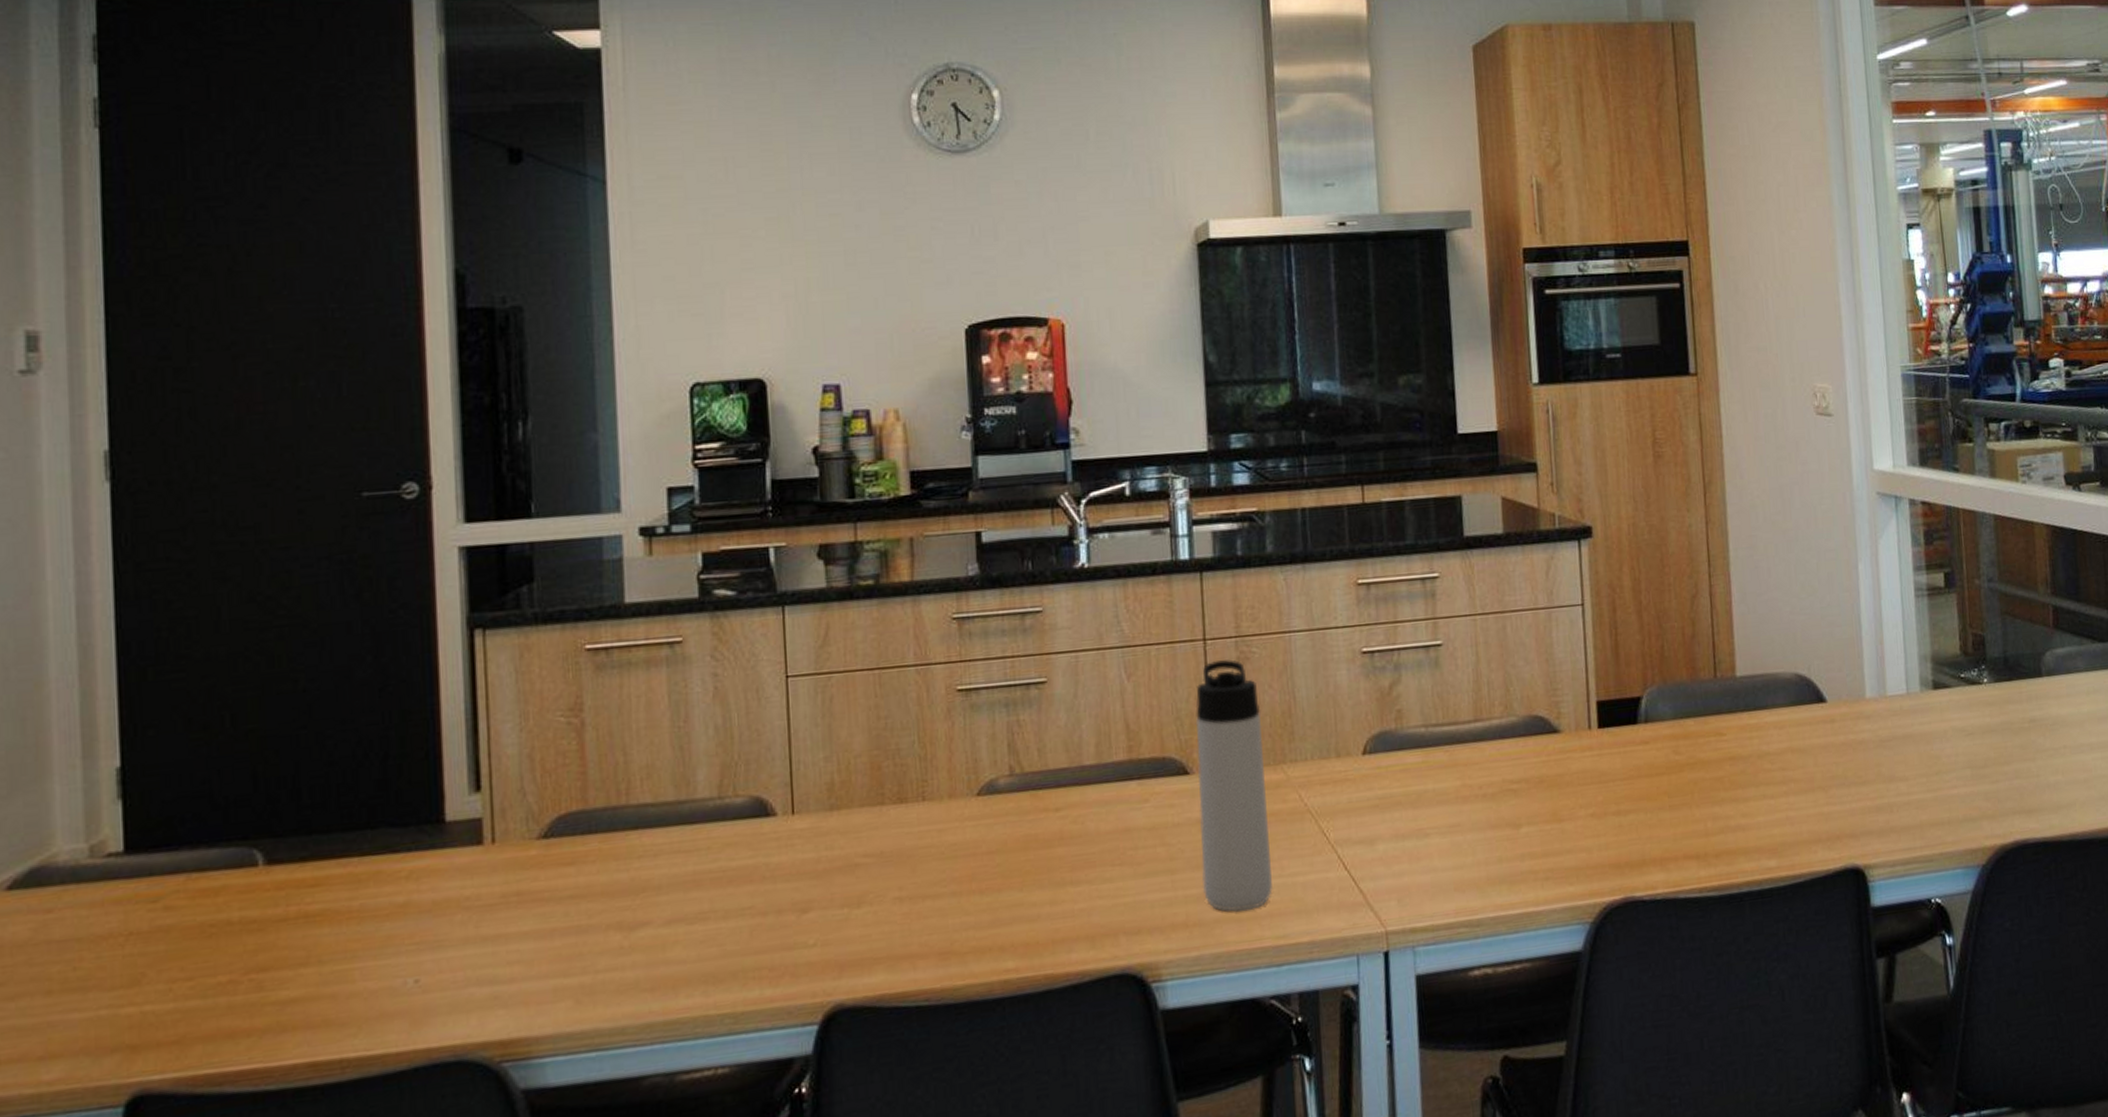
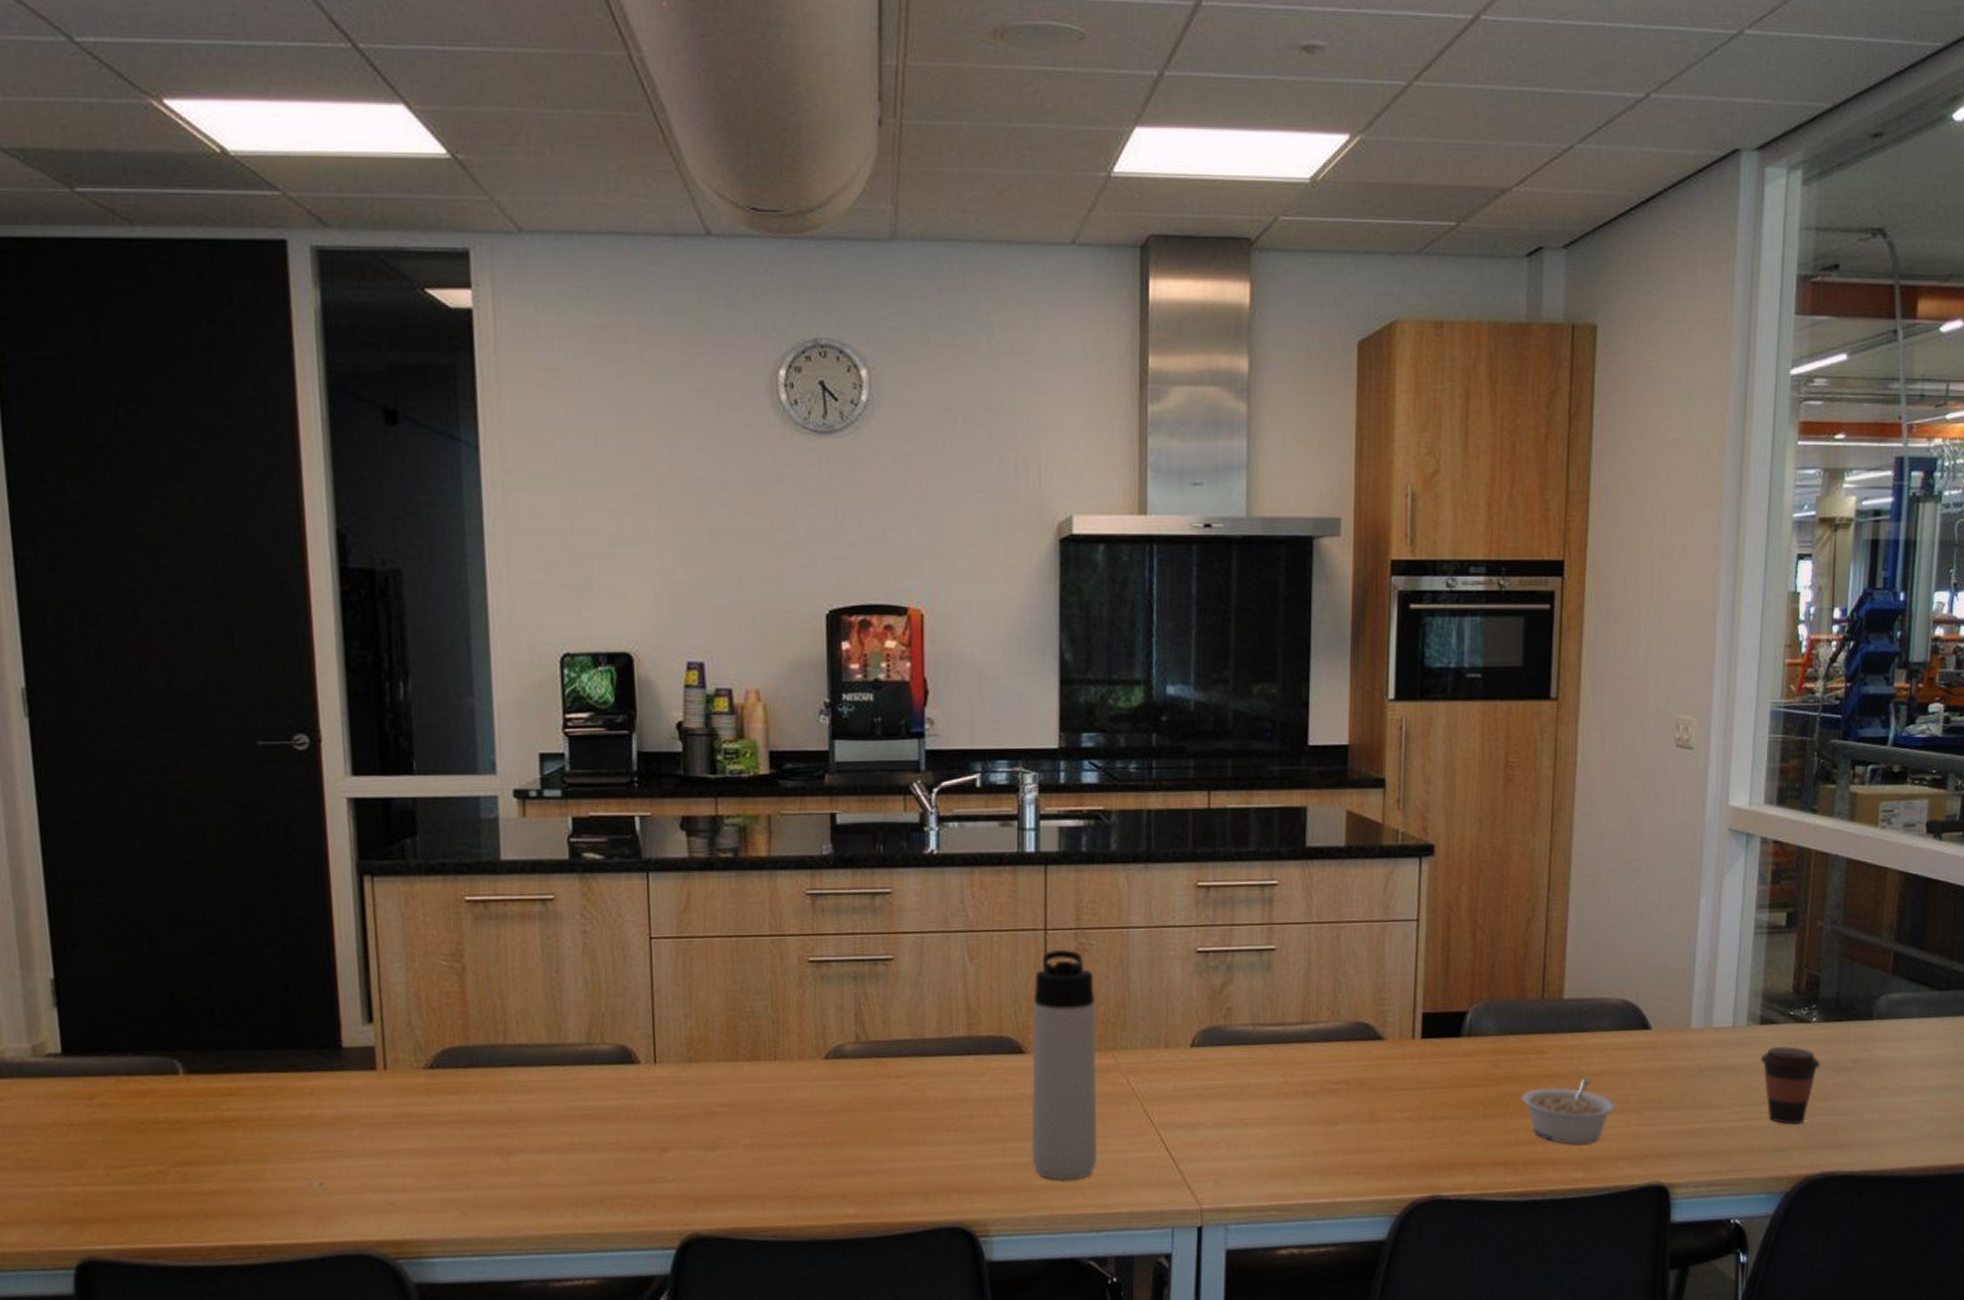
legume: none [1704,759,1802,832] -> present [1520,1079,1616,1146]
coffee cup: none [1938,710,1999,793] -> present [1760,1046,1821,1125]

